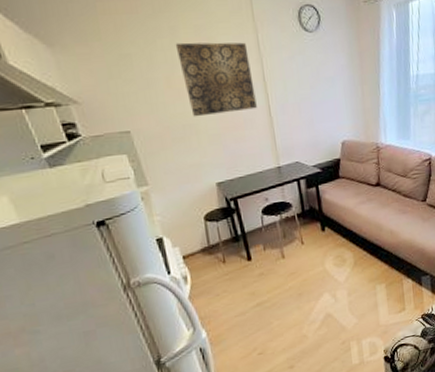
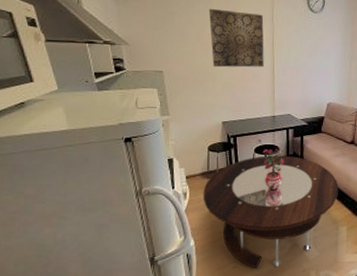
coffee table: none [206,211,370,351] -> present [203,155,339,269]
potted plant: none [272,205,302,258] -> present [262,148,284,192]

